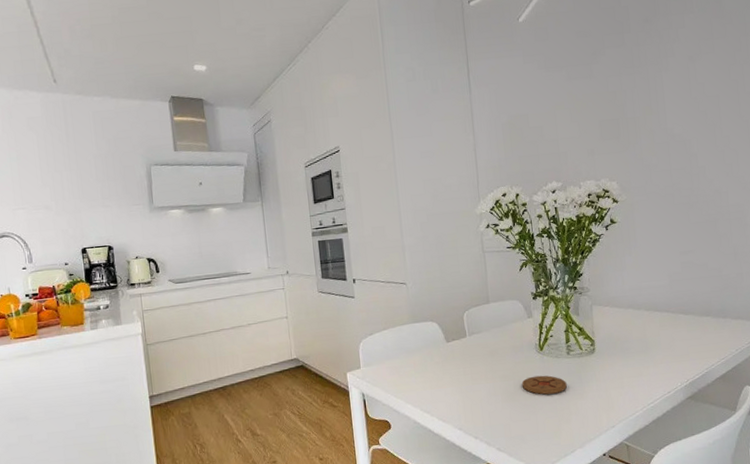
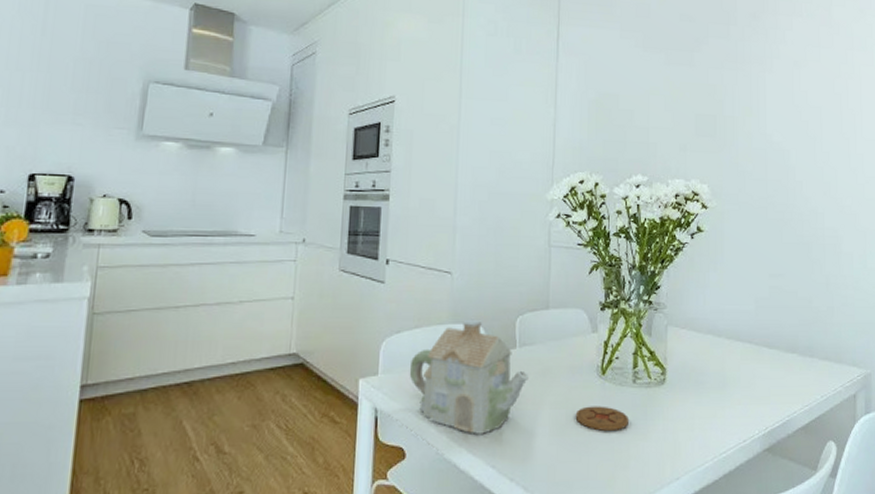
teapot: none [384,317,480,406] -> present [409,319,529,434]

